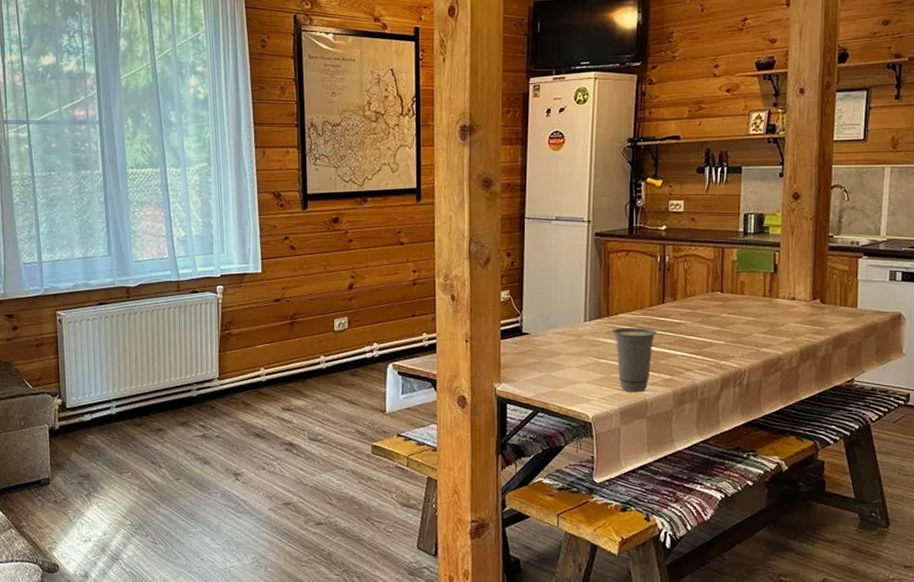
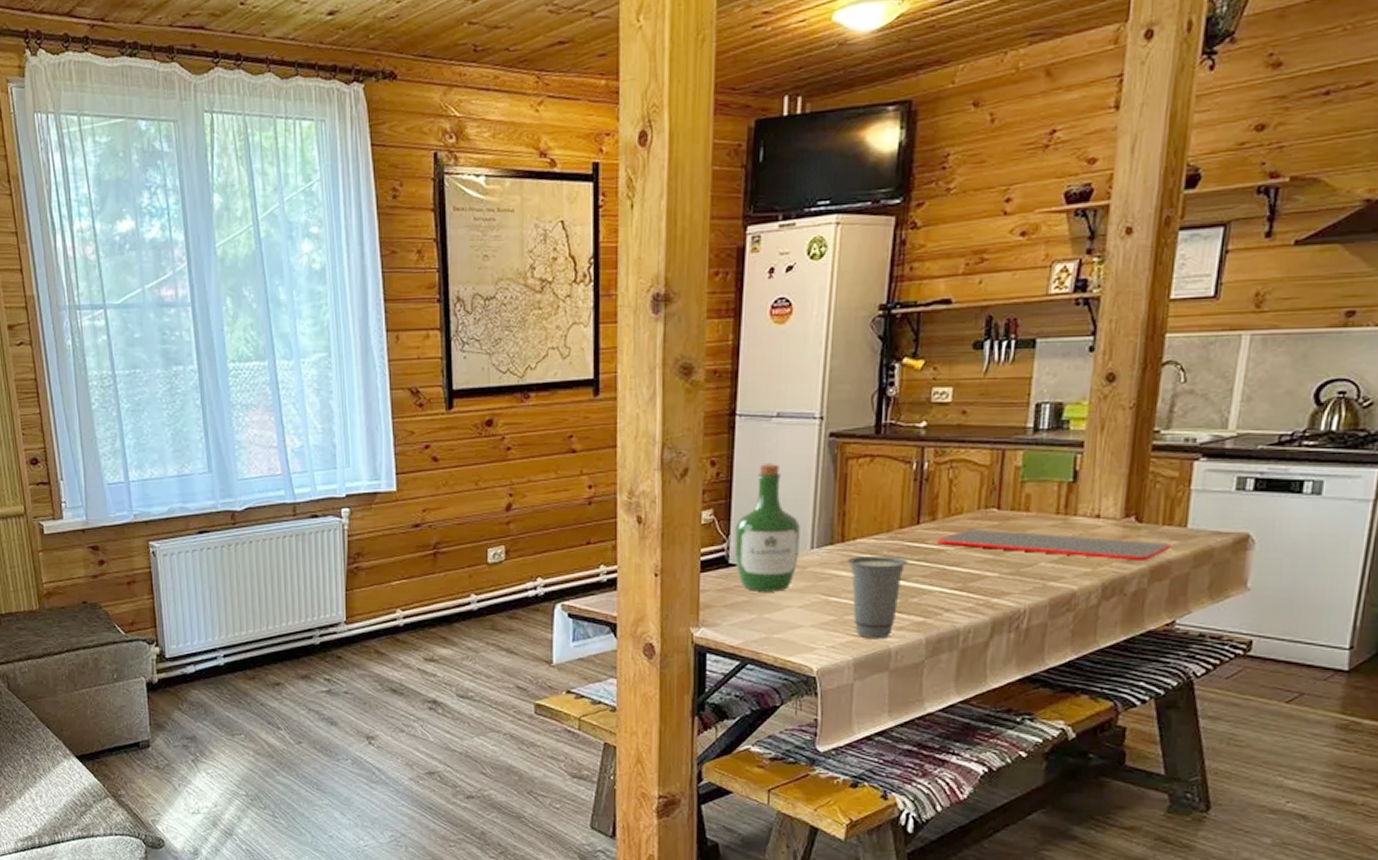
wine bottle: none [526,254,576,355] -> present [734,462,800,592]
cutting board: none [678,307,848,332] -> present [937,529,1173,560]

